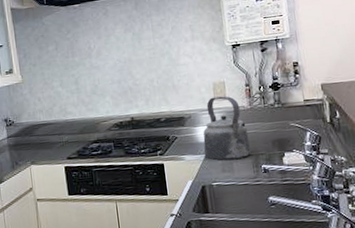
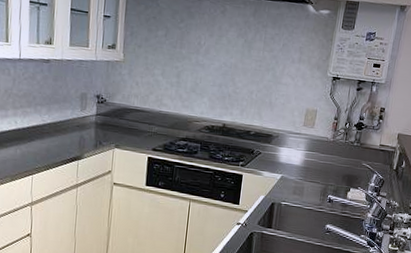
kettle: present [203,96,251,161] -> none [281,122,326,185]

